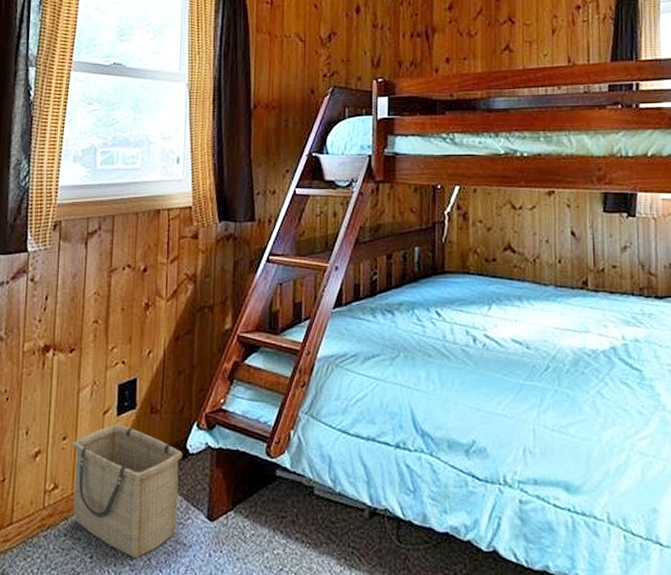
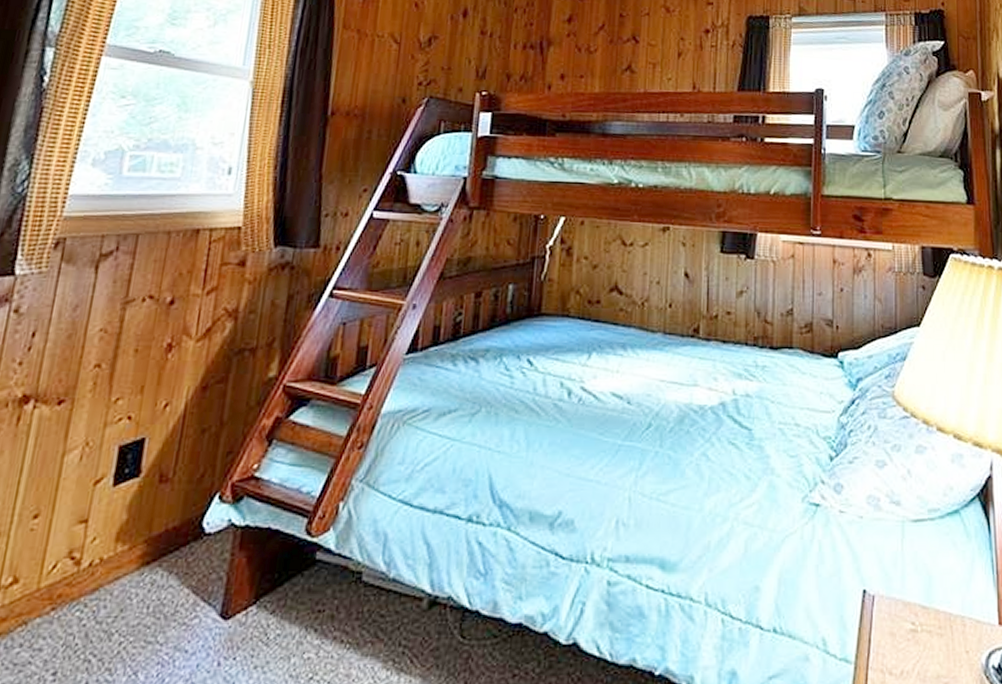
basket: present [72,424,183,558] -> none [36,496,197,672]

